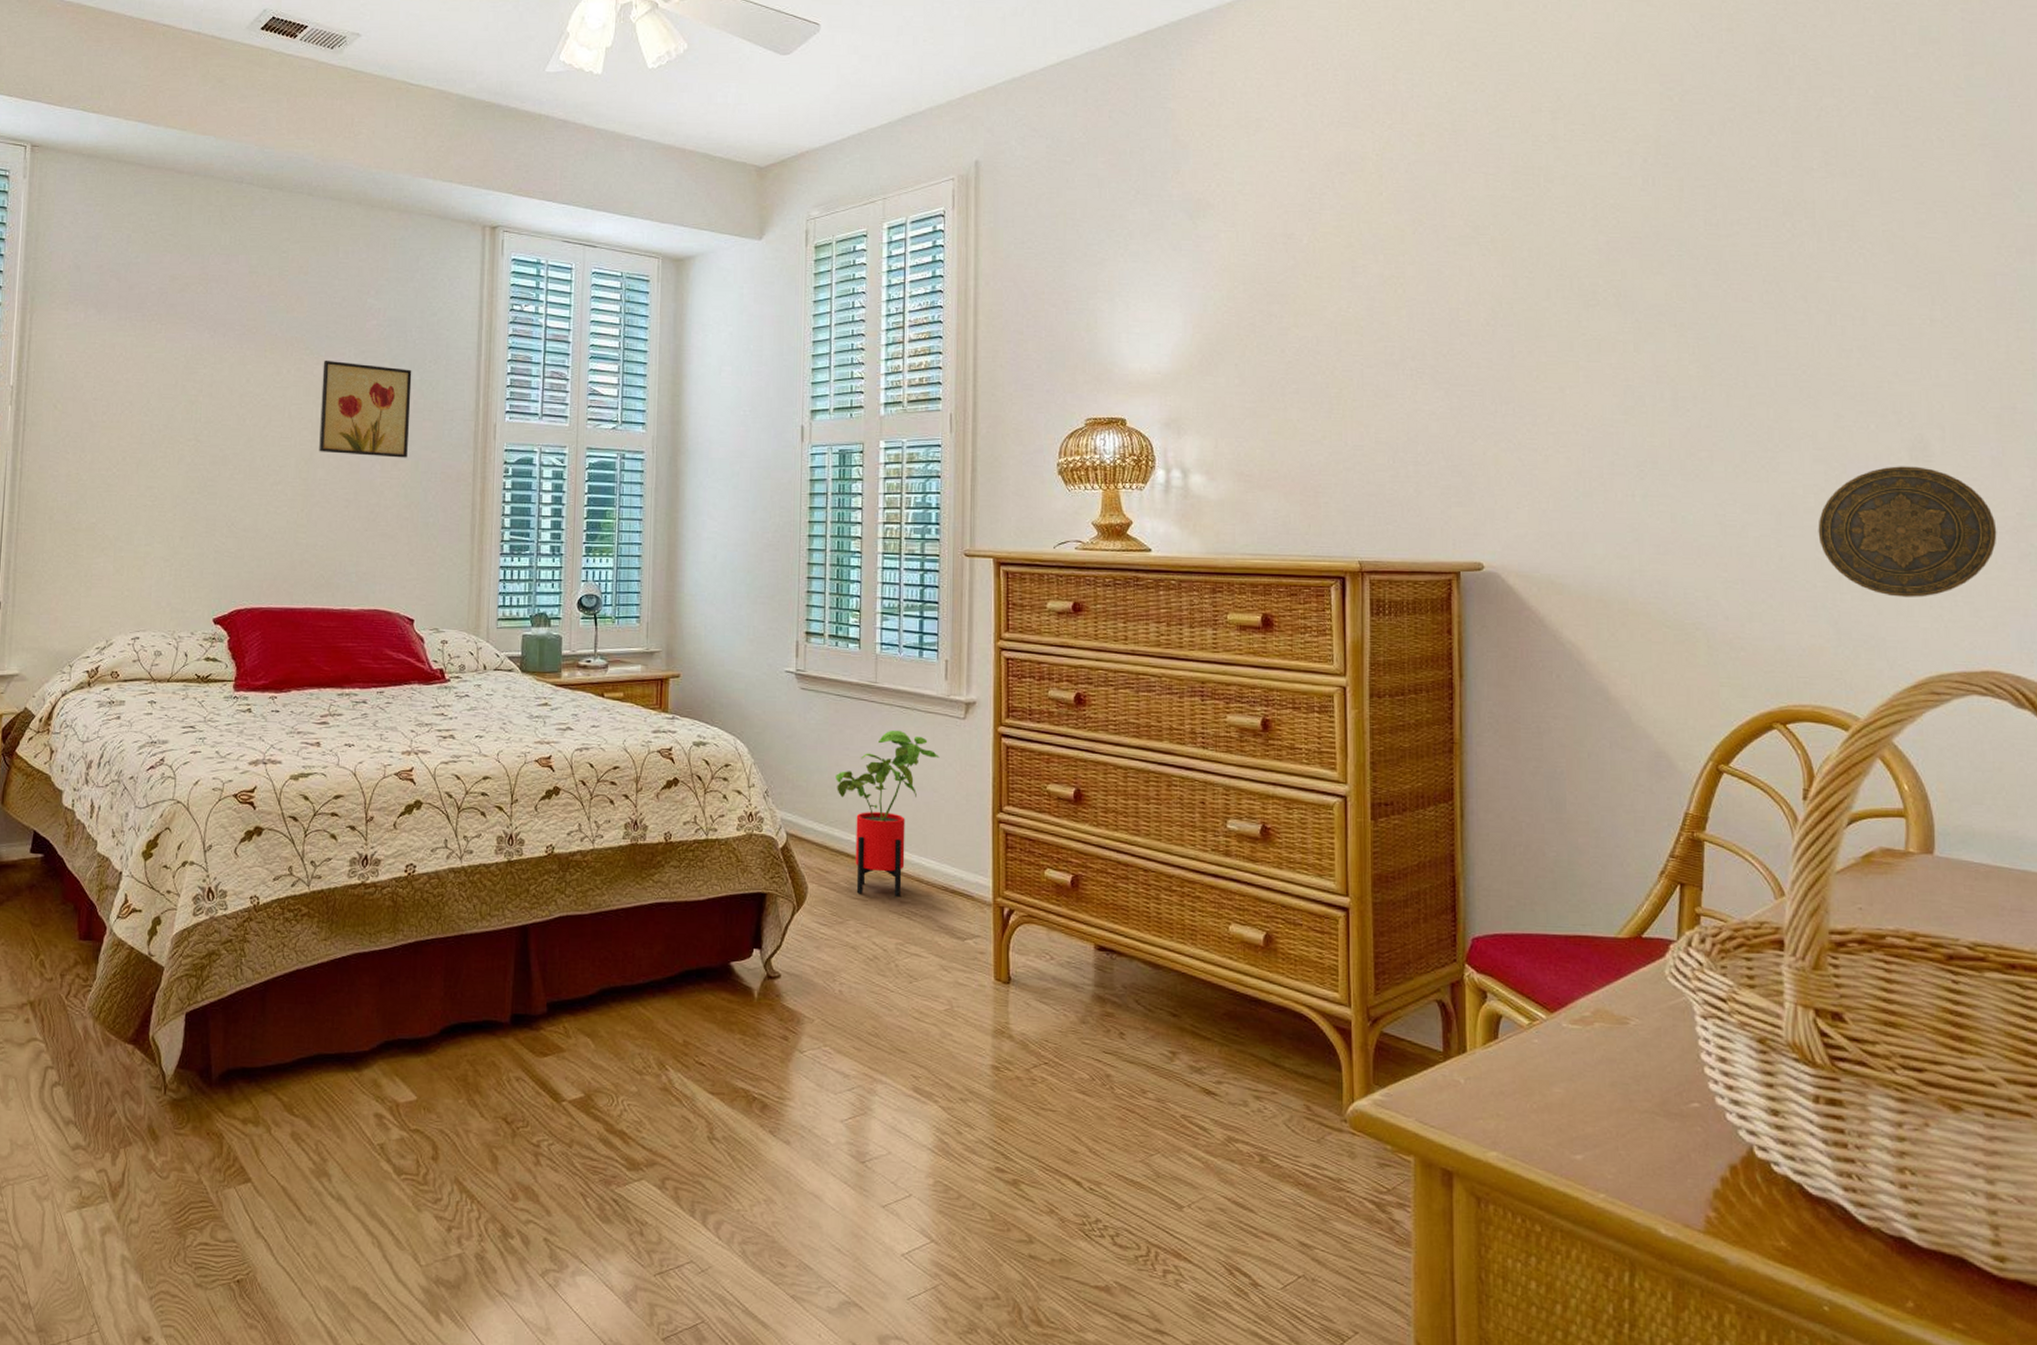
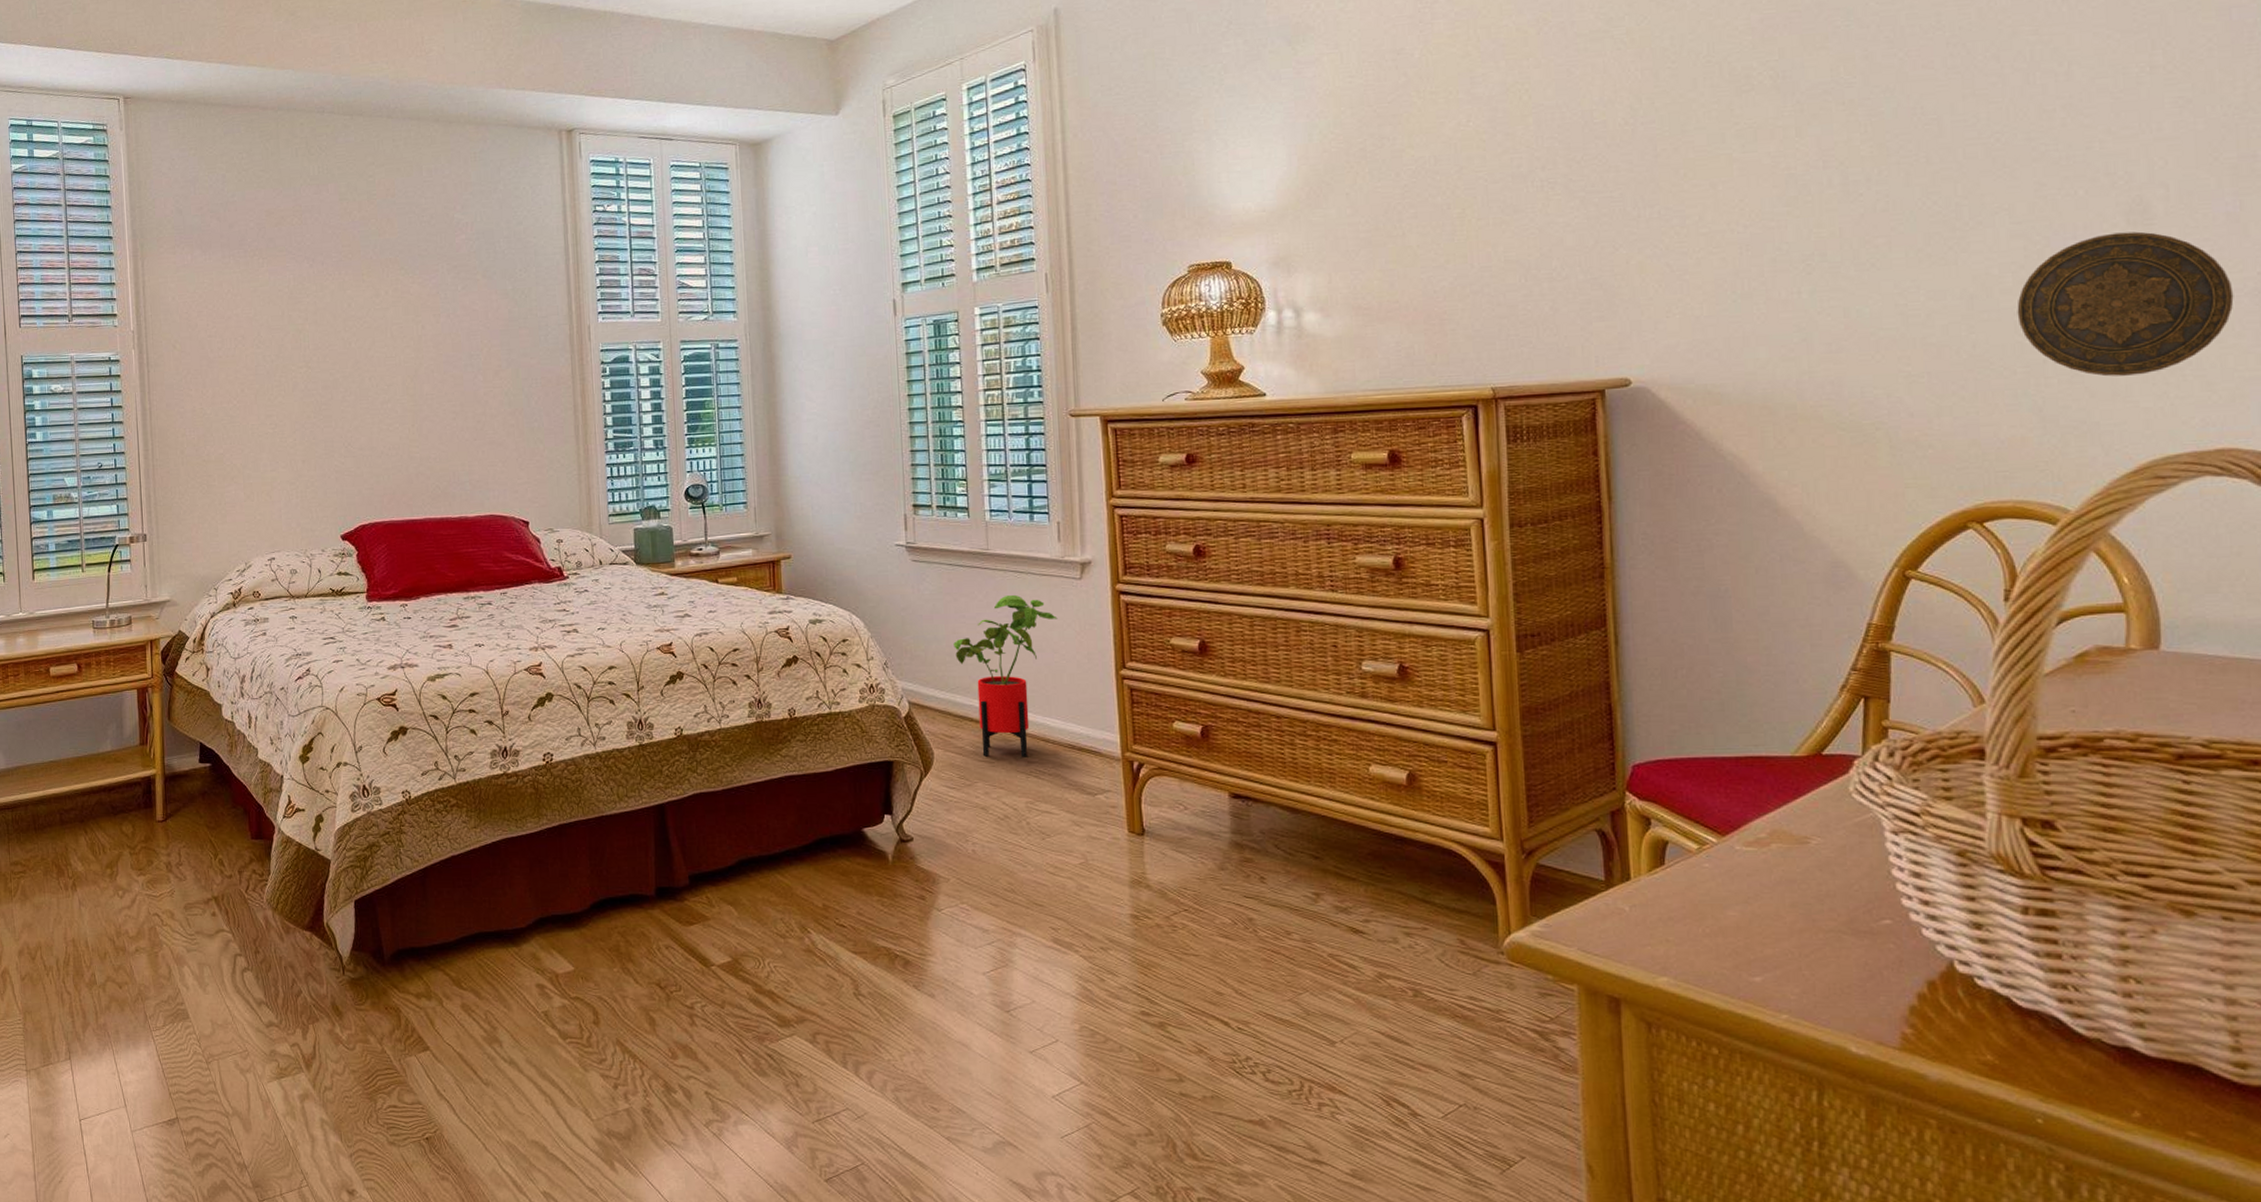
wall art: present [319,360,412,458] -> none [418,278,507,368]

